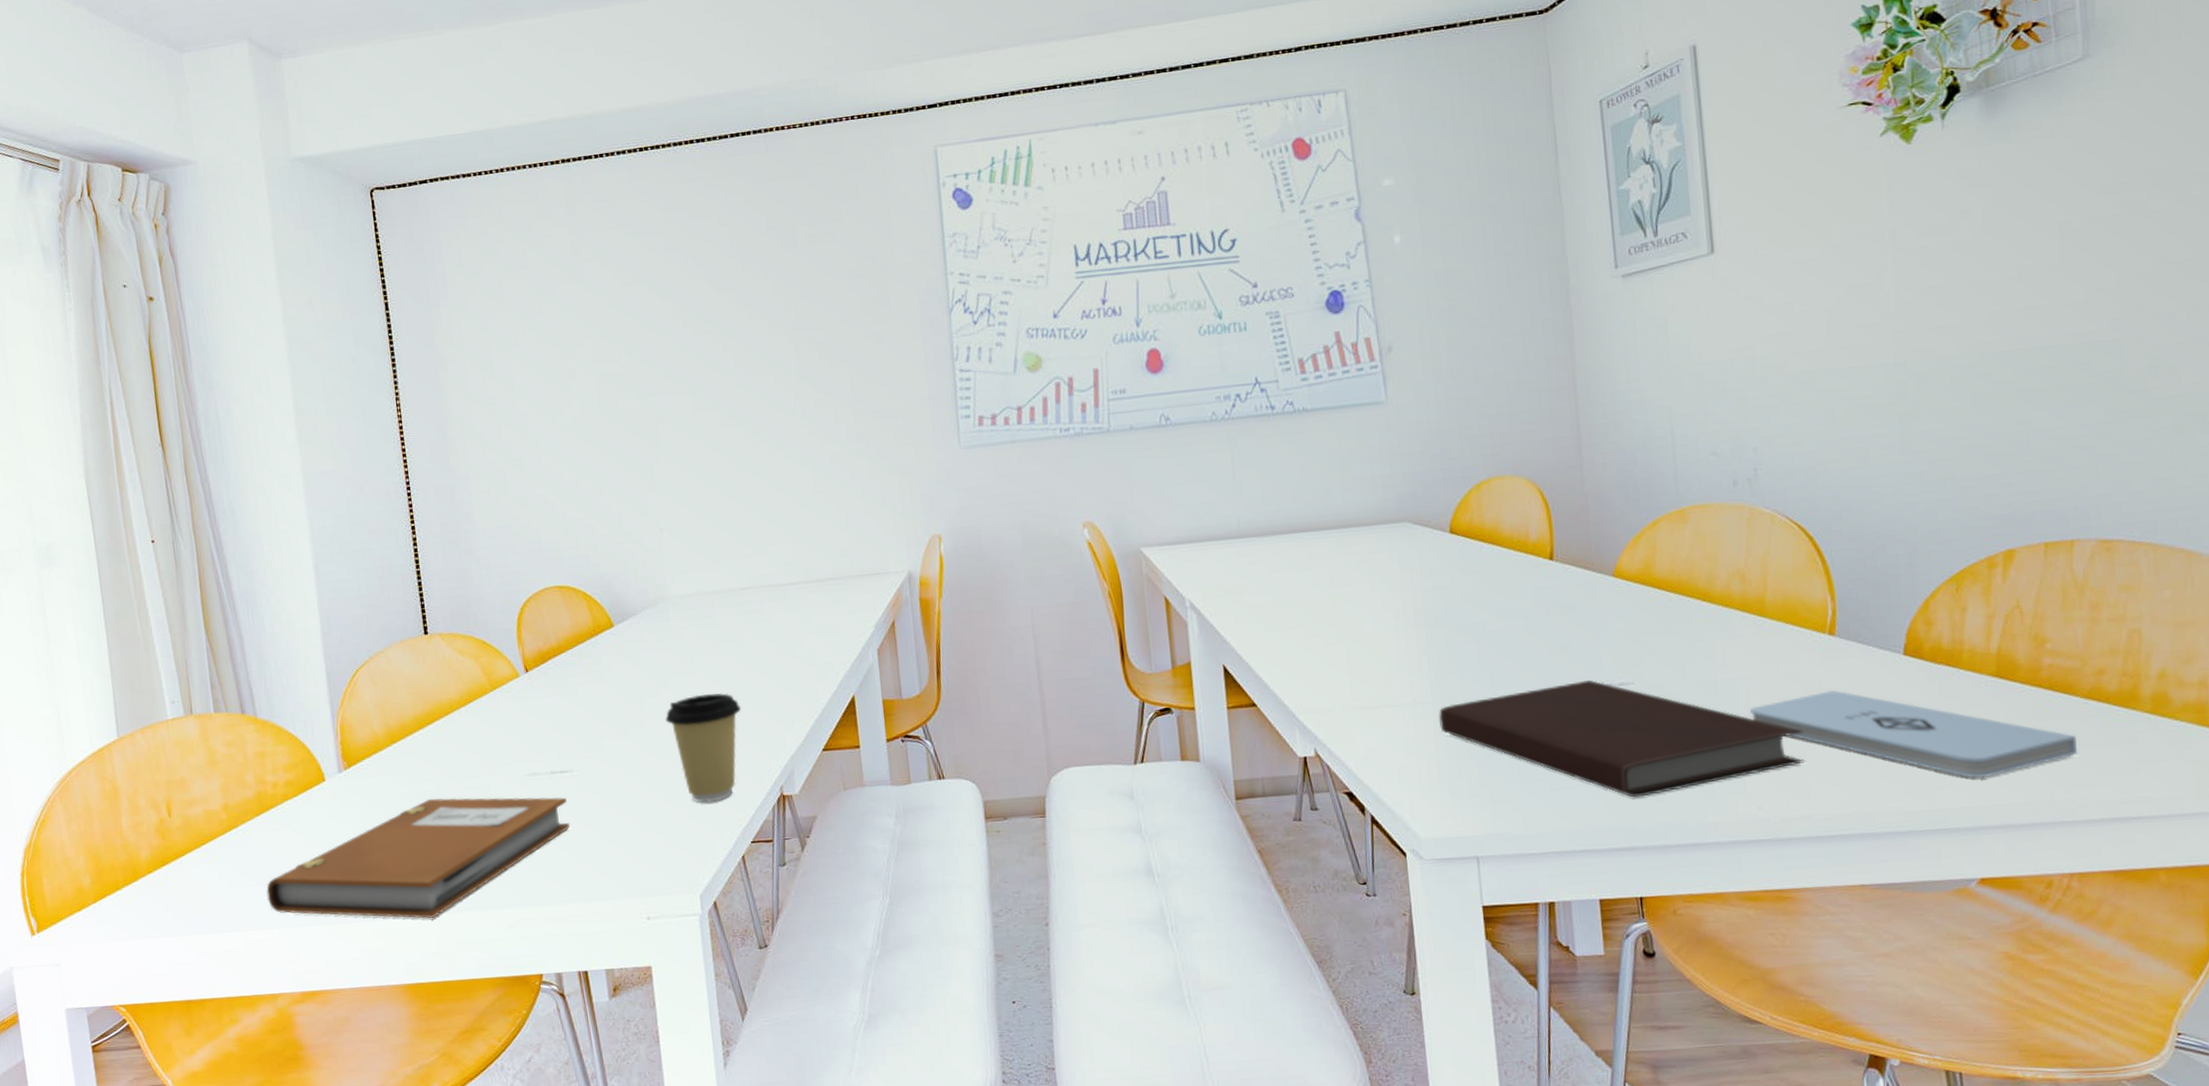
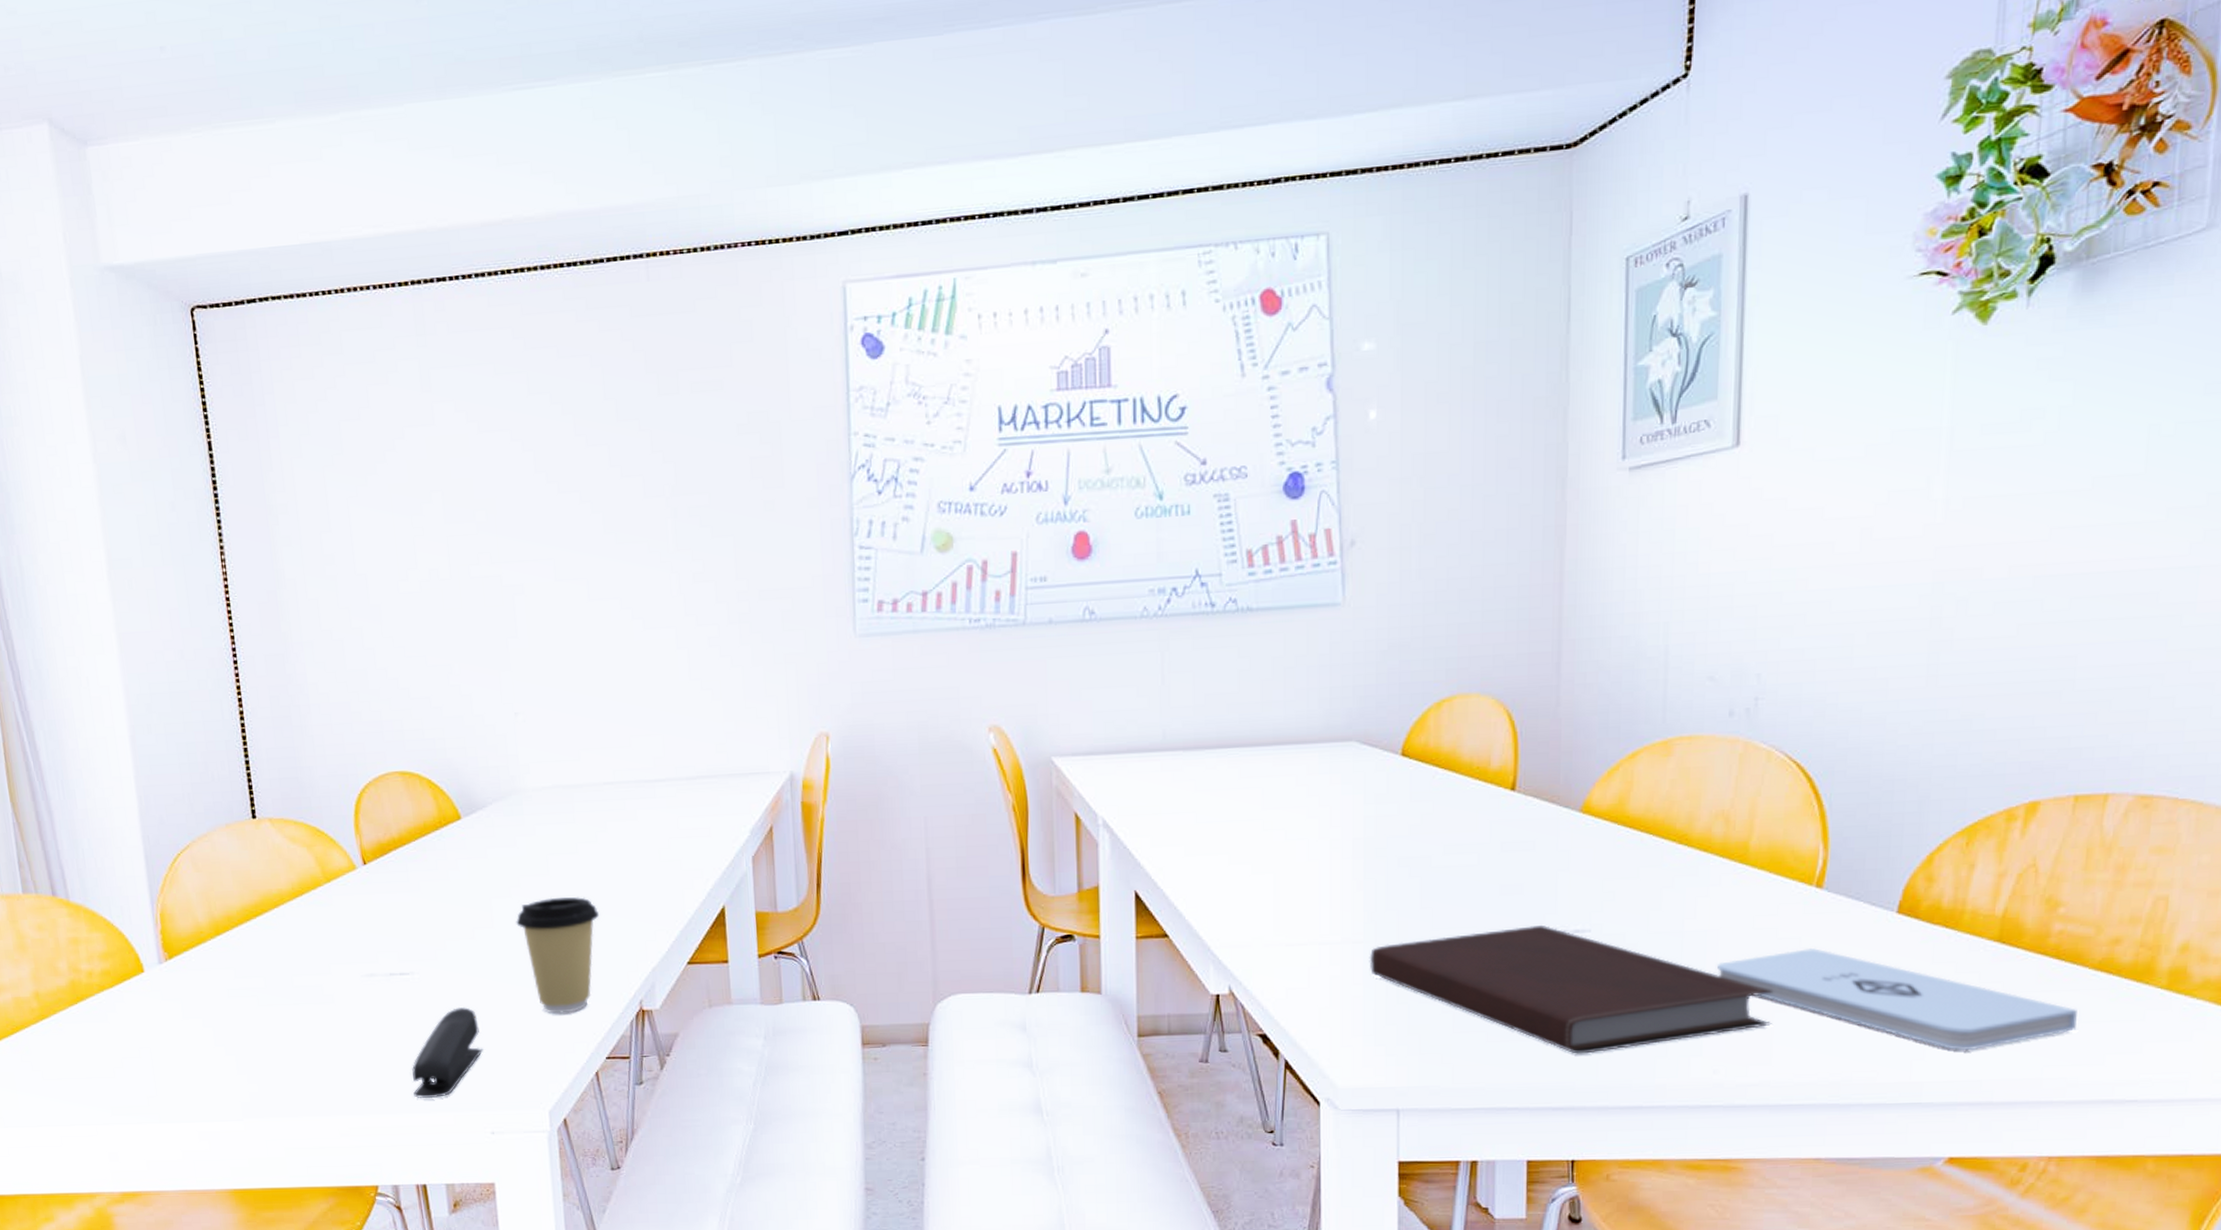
notebook: present [266,797,570,919] -> none [82,995,410,1123]
stapler: none [573,800,638,888] -> present [412,1007,484,1098]

